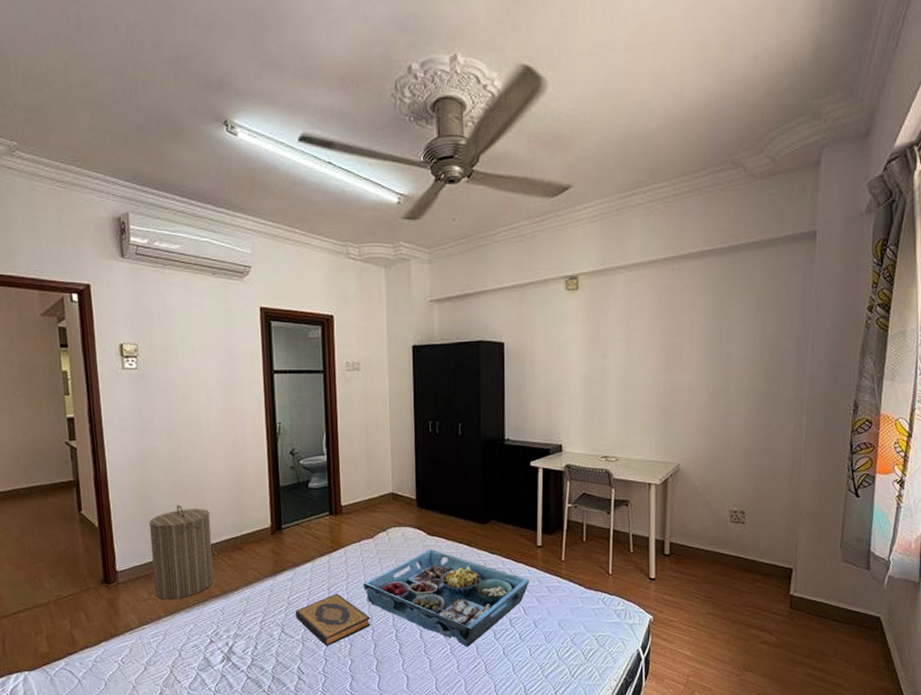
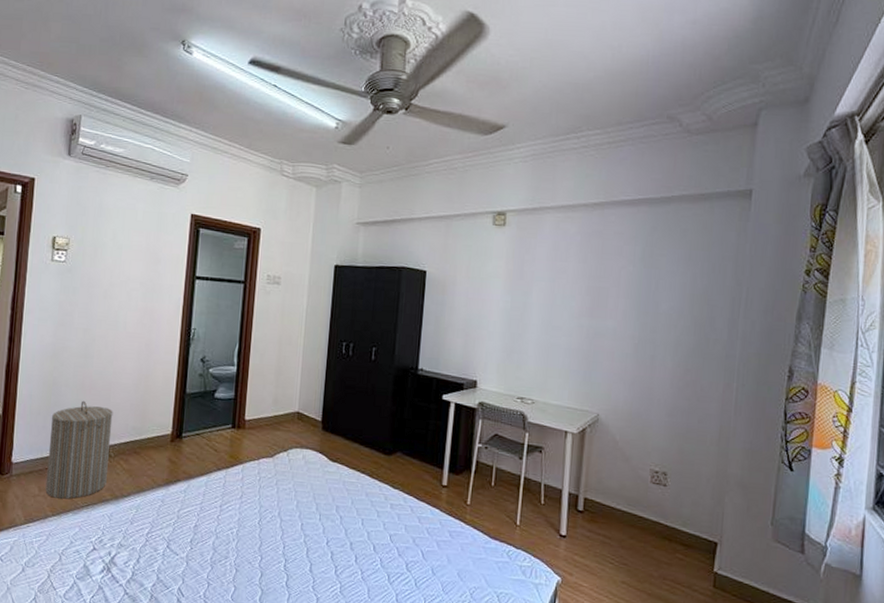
hardback book: present [295,593,371,646] -> none [183,512,261,568]
serving tray: present [363,549,530,647] -> none [257,475,432,588]

